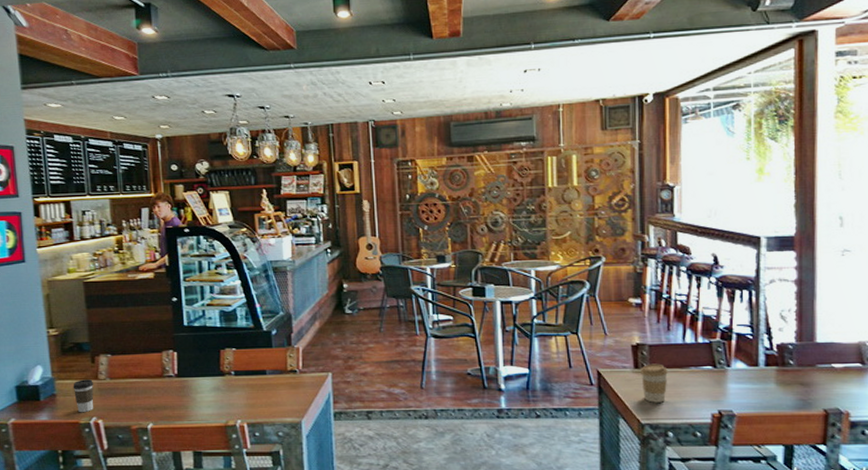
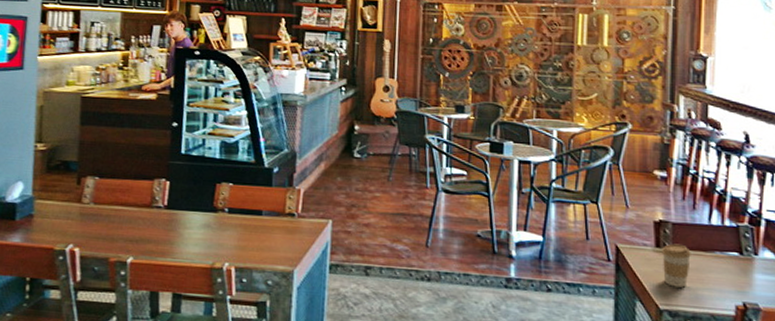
coffee cup: present [73,379,94,413] -> none [53,201,76,239]

